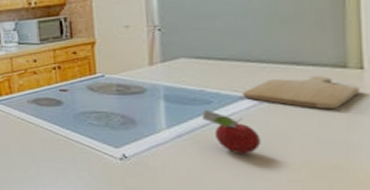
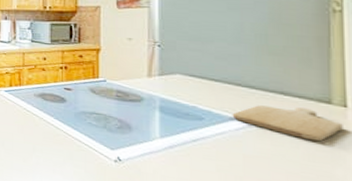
fruit: present [202,109,261,154] -> none [194,125,248,174]

